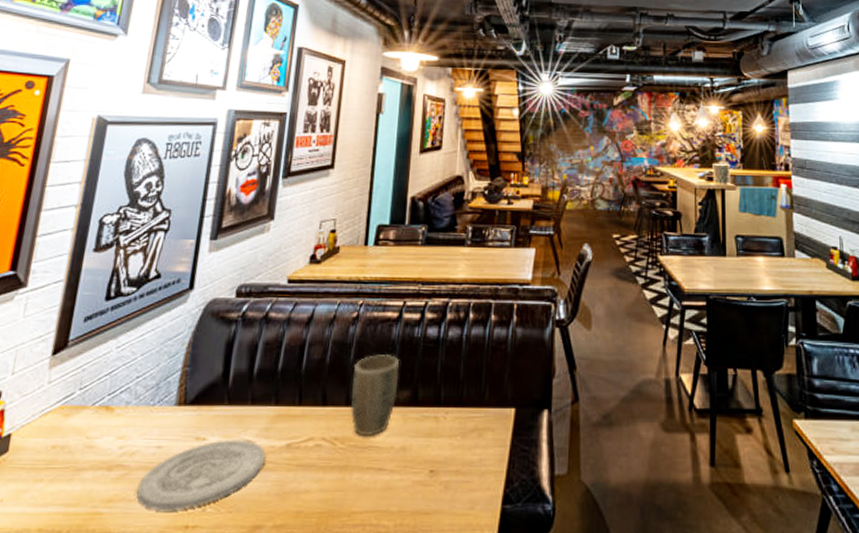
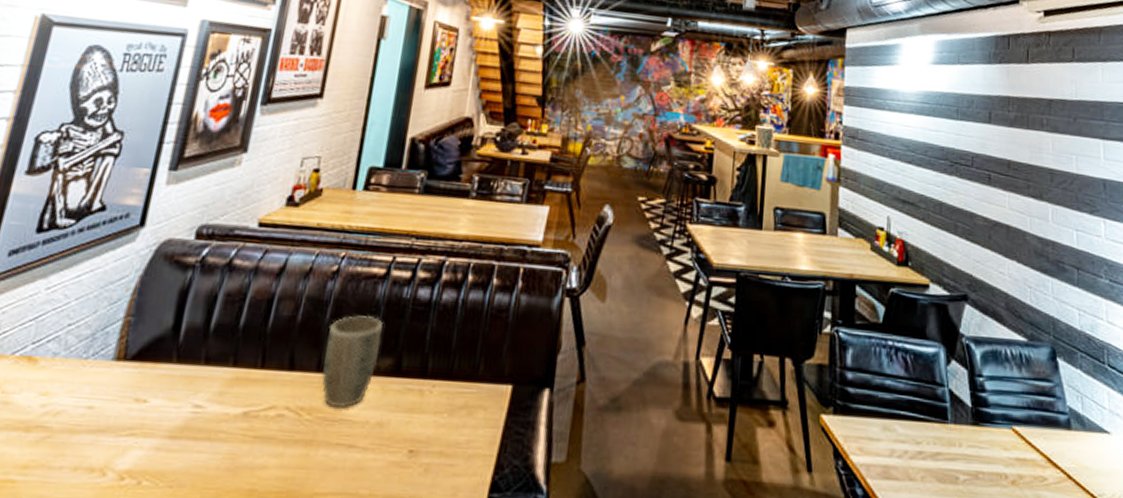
plate: present [136,439,266,511] -> none [58,403,218,483]

